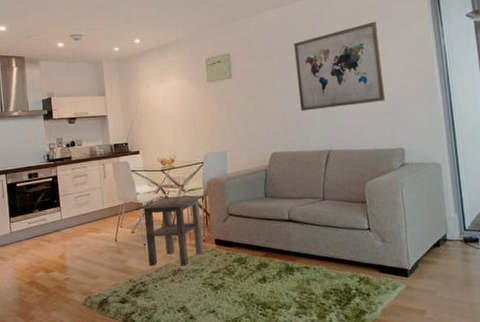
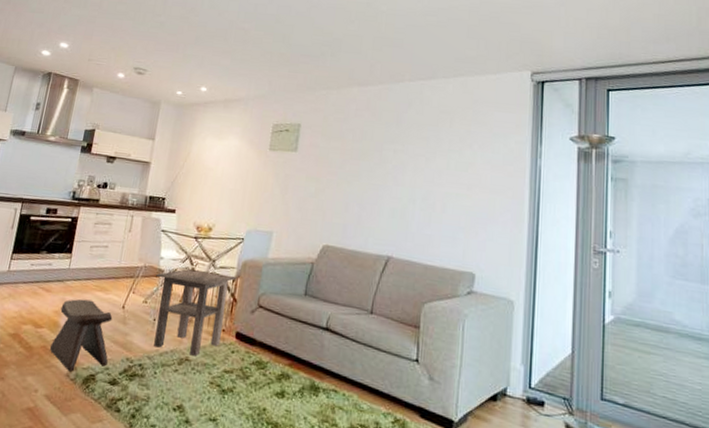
stool: none [63,241,115,301] -> present [50,298,113,372]
wall art: present [293,21,386,112] -> none [365,123,469,214]

